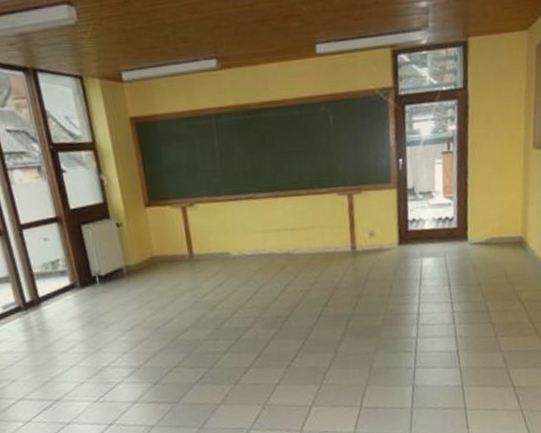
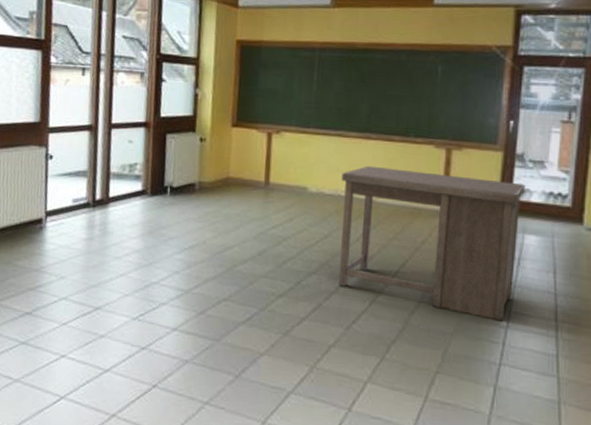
desk: none [259,215,419,334] -> present [338,165,525,321]

